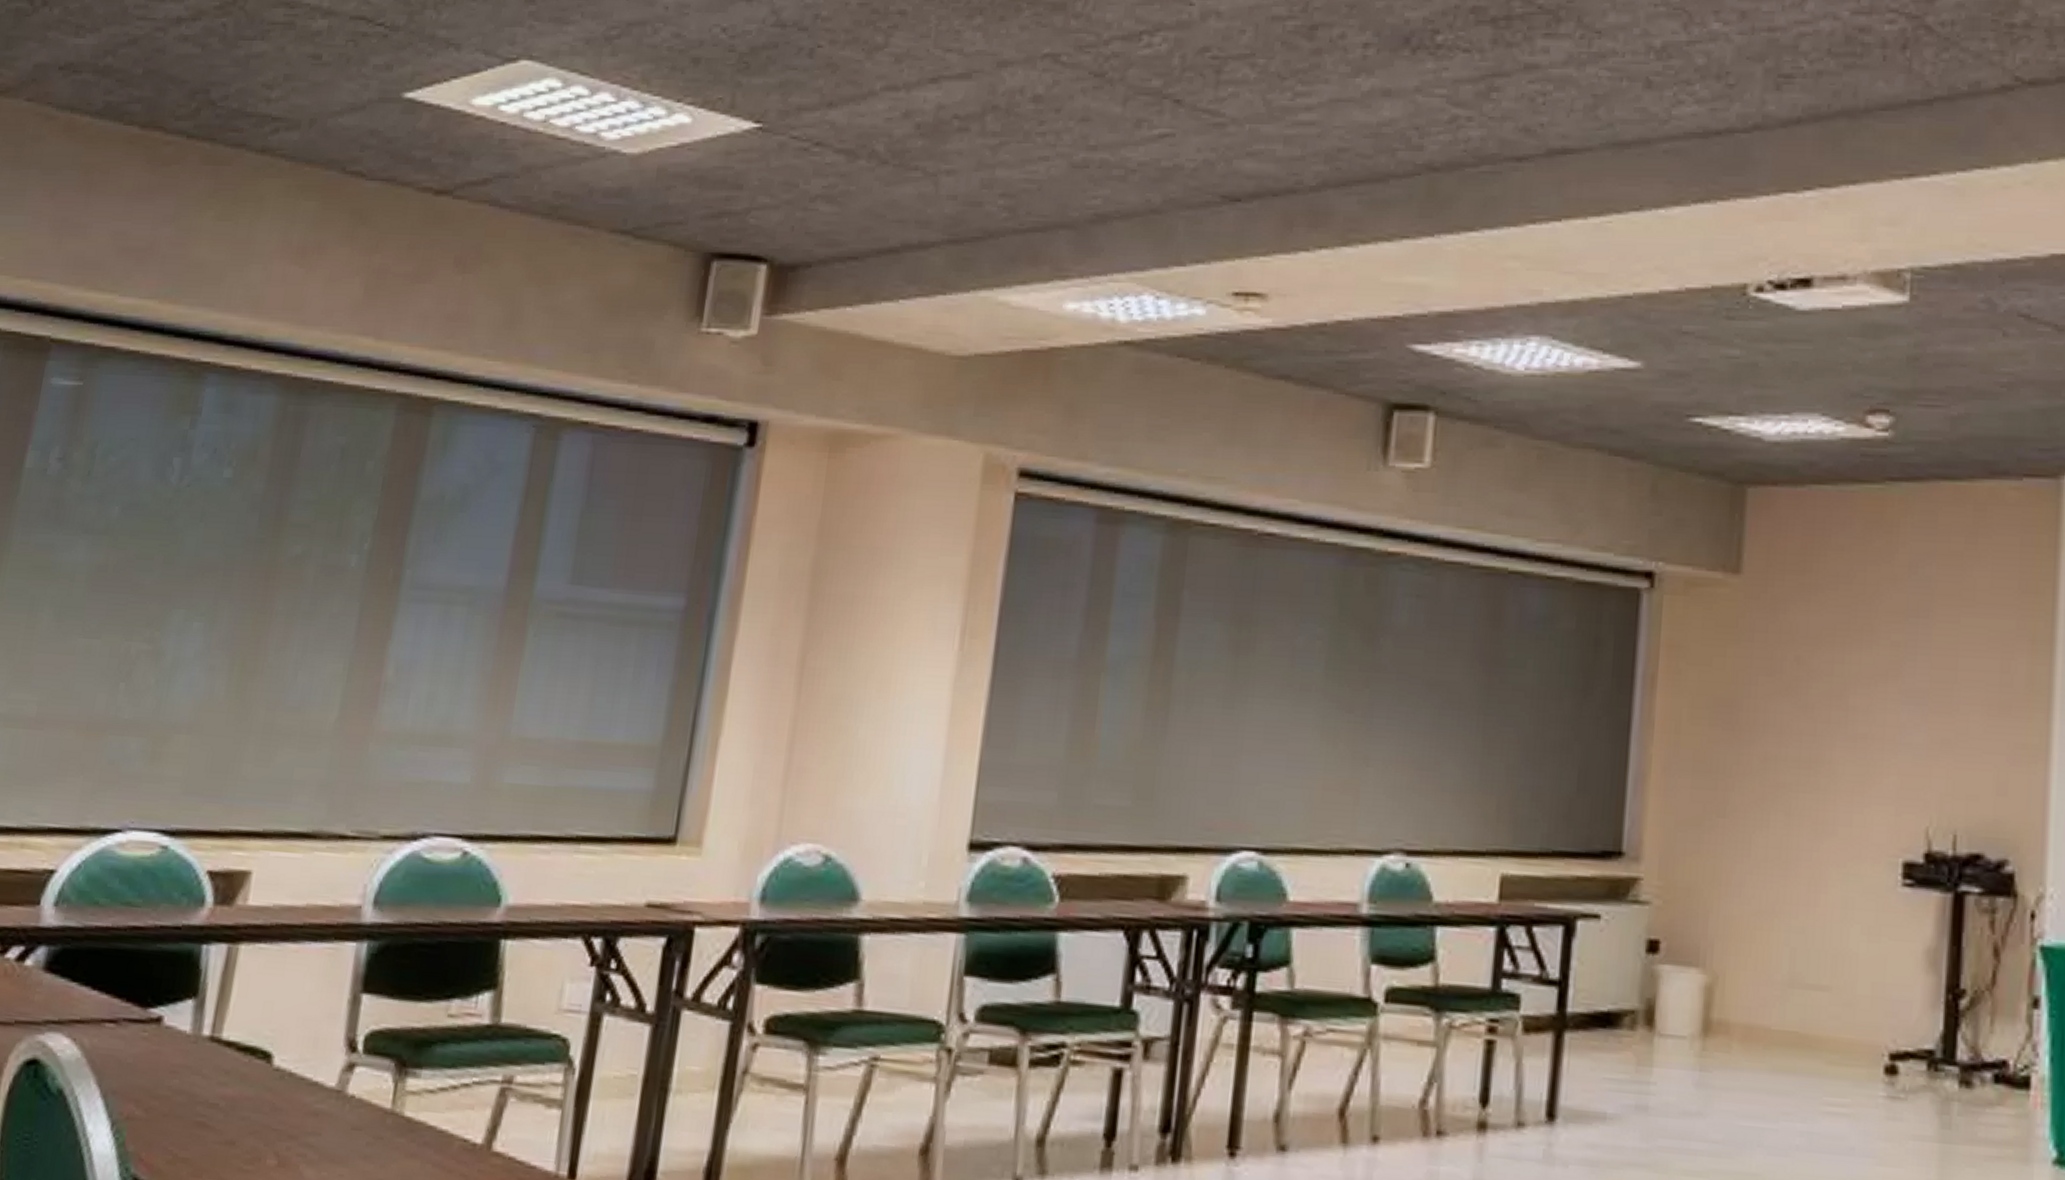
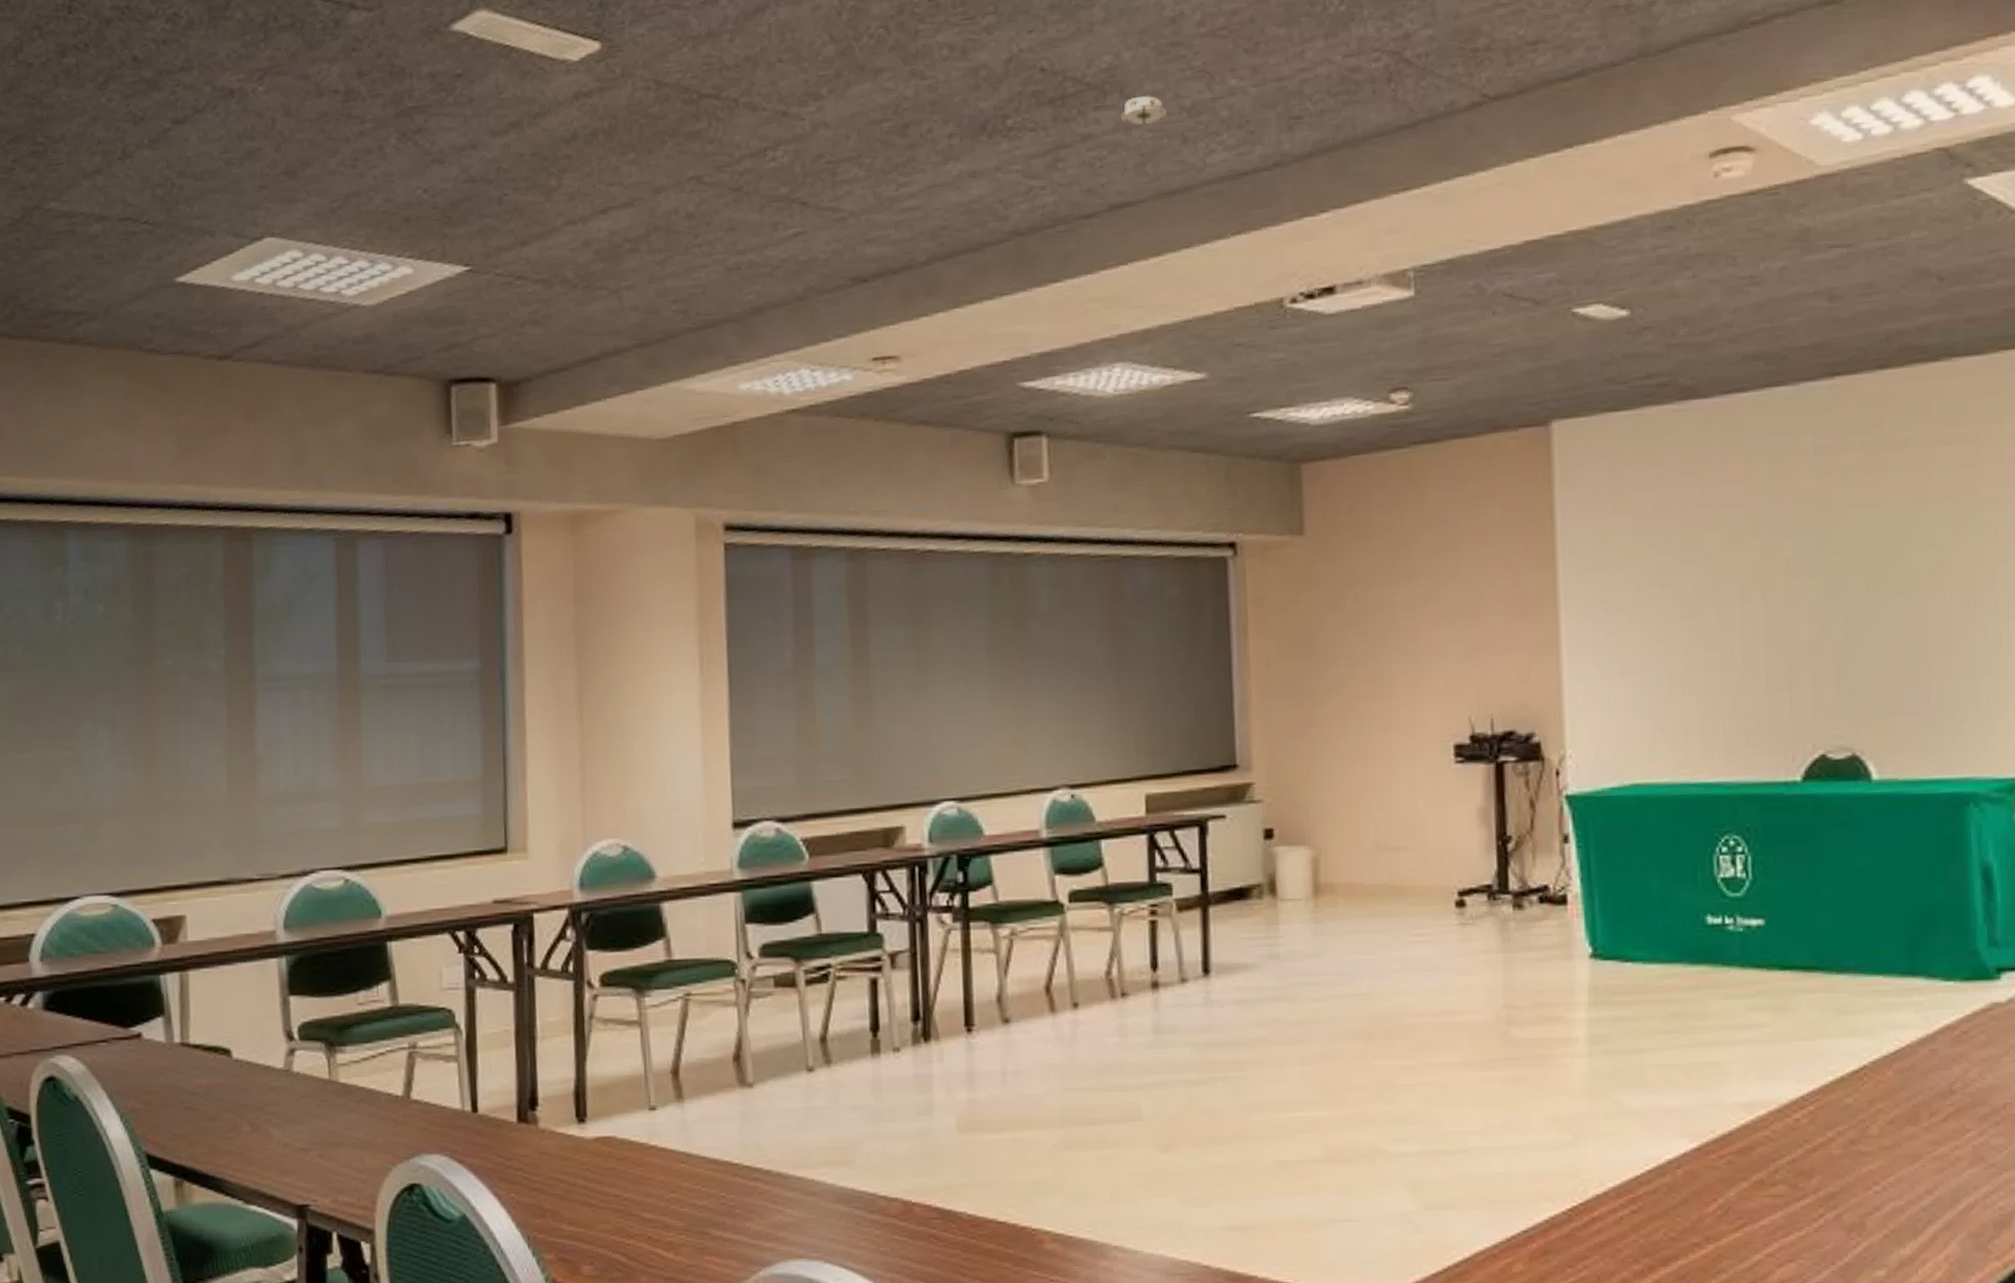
smoke detector: none [1573,28,1632,62] -> present [1120,96,1167,127]

